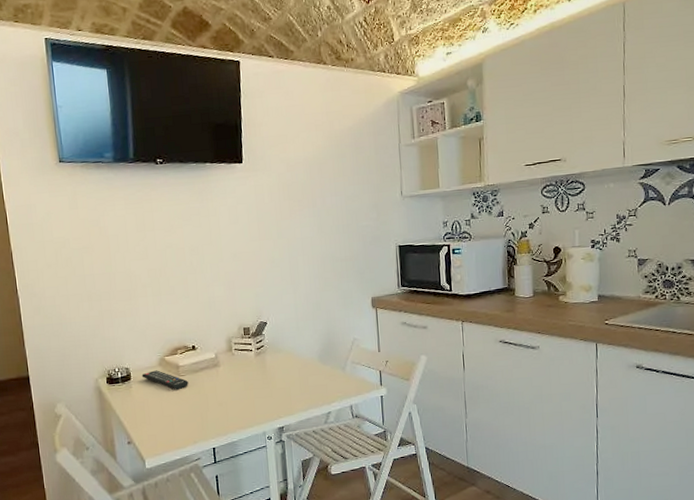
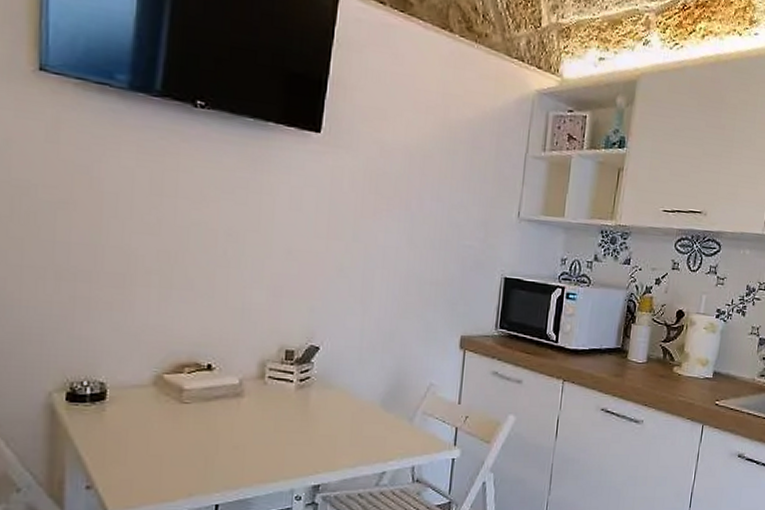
remote control: present [141,370,188,390] -> none [123,391,194,422]

